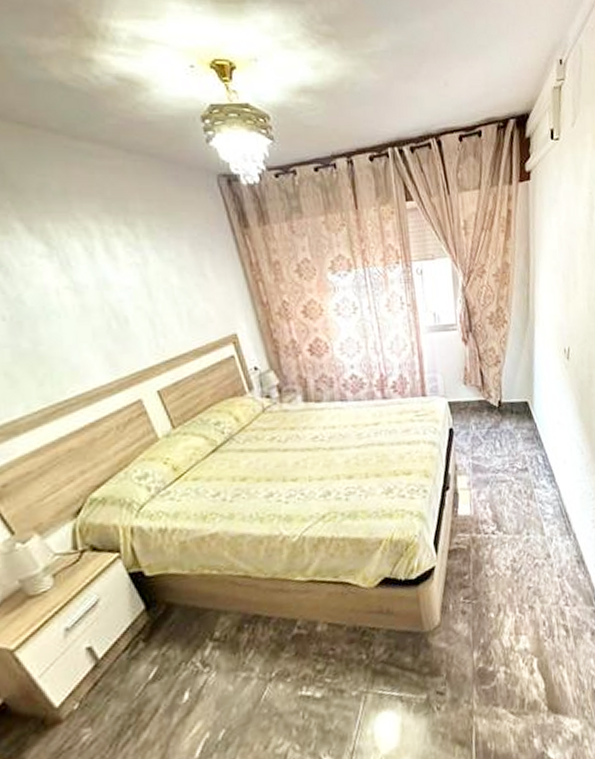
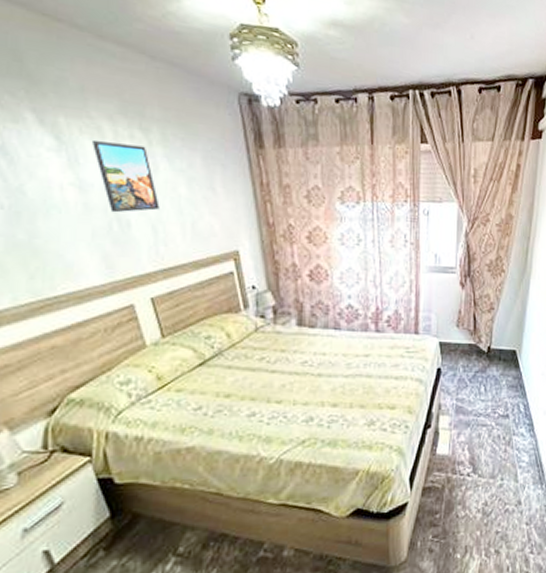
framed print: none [82,240,154,311] -> present [92,139,160,213]

